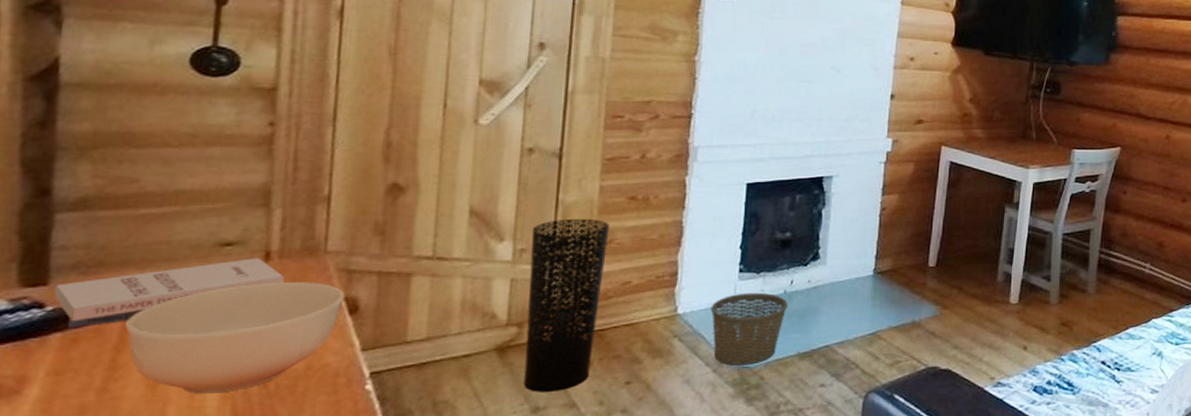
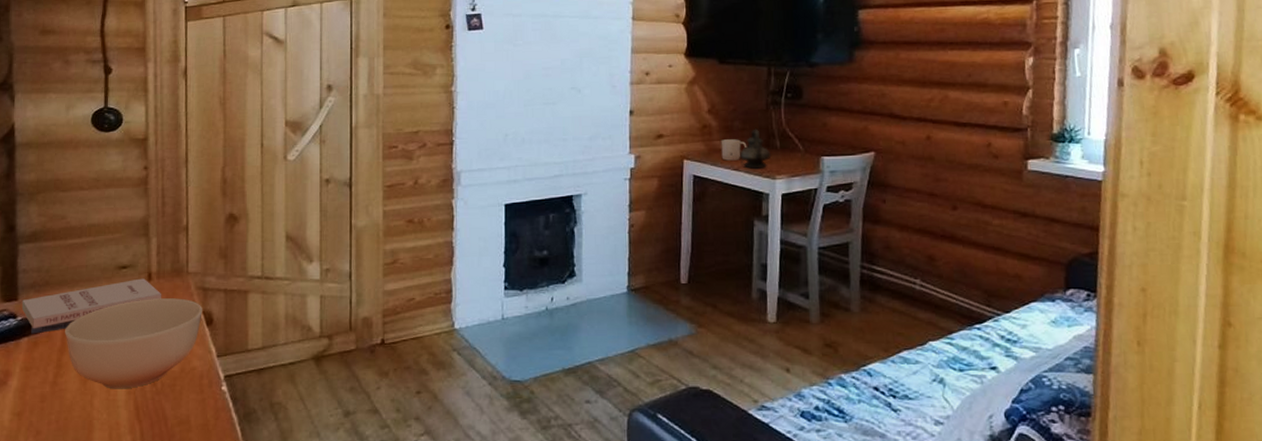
umbrella stand: present [524,218,610,392] -> none [333,241,394,398]
basket: present [710,292,788,366] -> none [482,309,550,379]
mug: none [979,128,1005,149] -> present [721,139,747,161]
teapot: none [996,120,1027,158] -> present [739,128,772,169]

